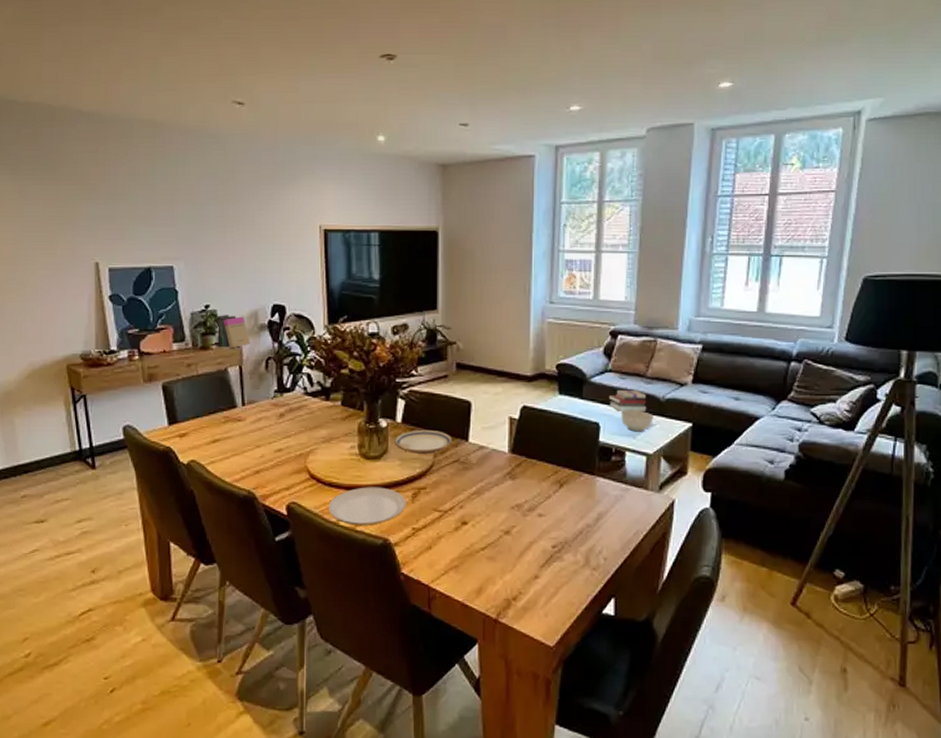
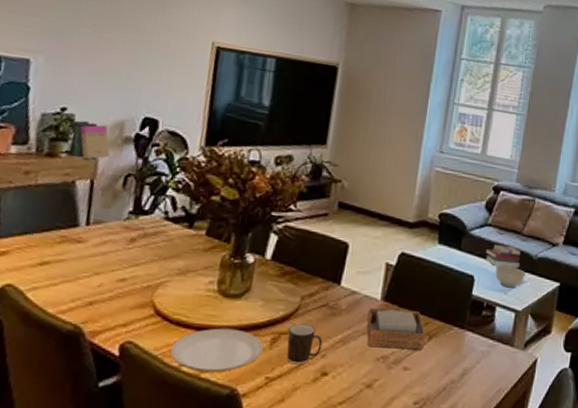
plate: present [395,429,453,454] -> none [260,268,324,296]
mug: none [427,478,459,516] -> present [286,323,323,365]
napkin holder: none [497,460,557,497] -> present [367,308,426,350]

